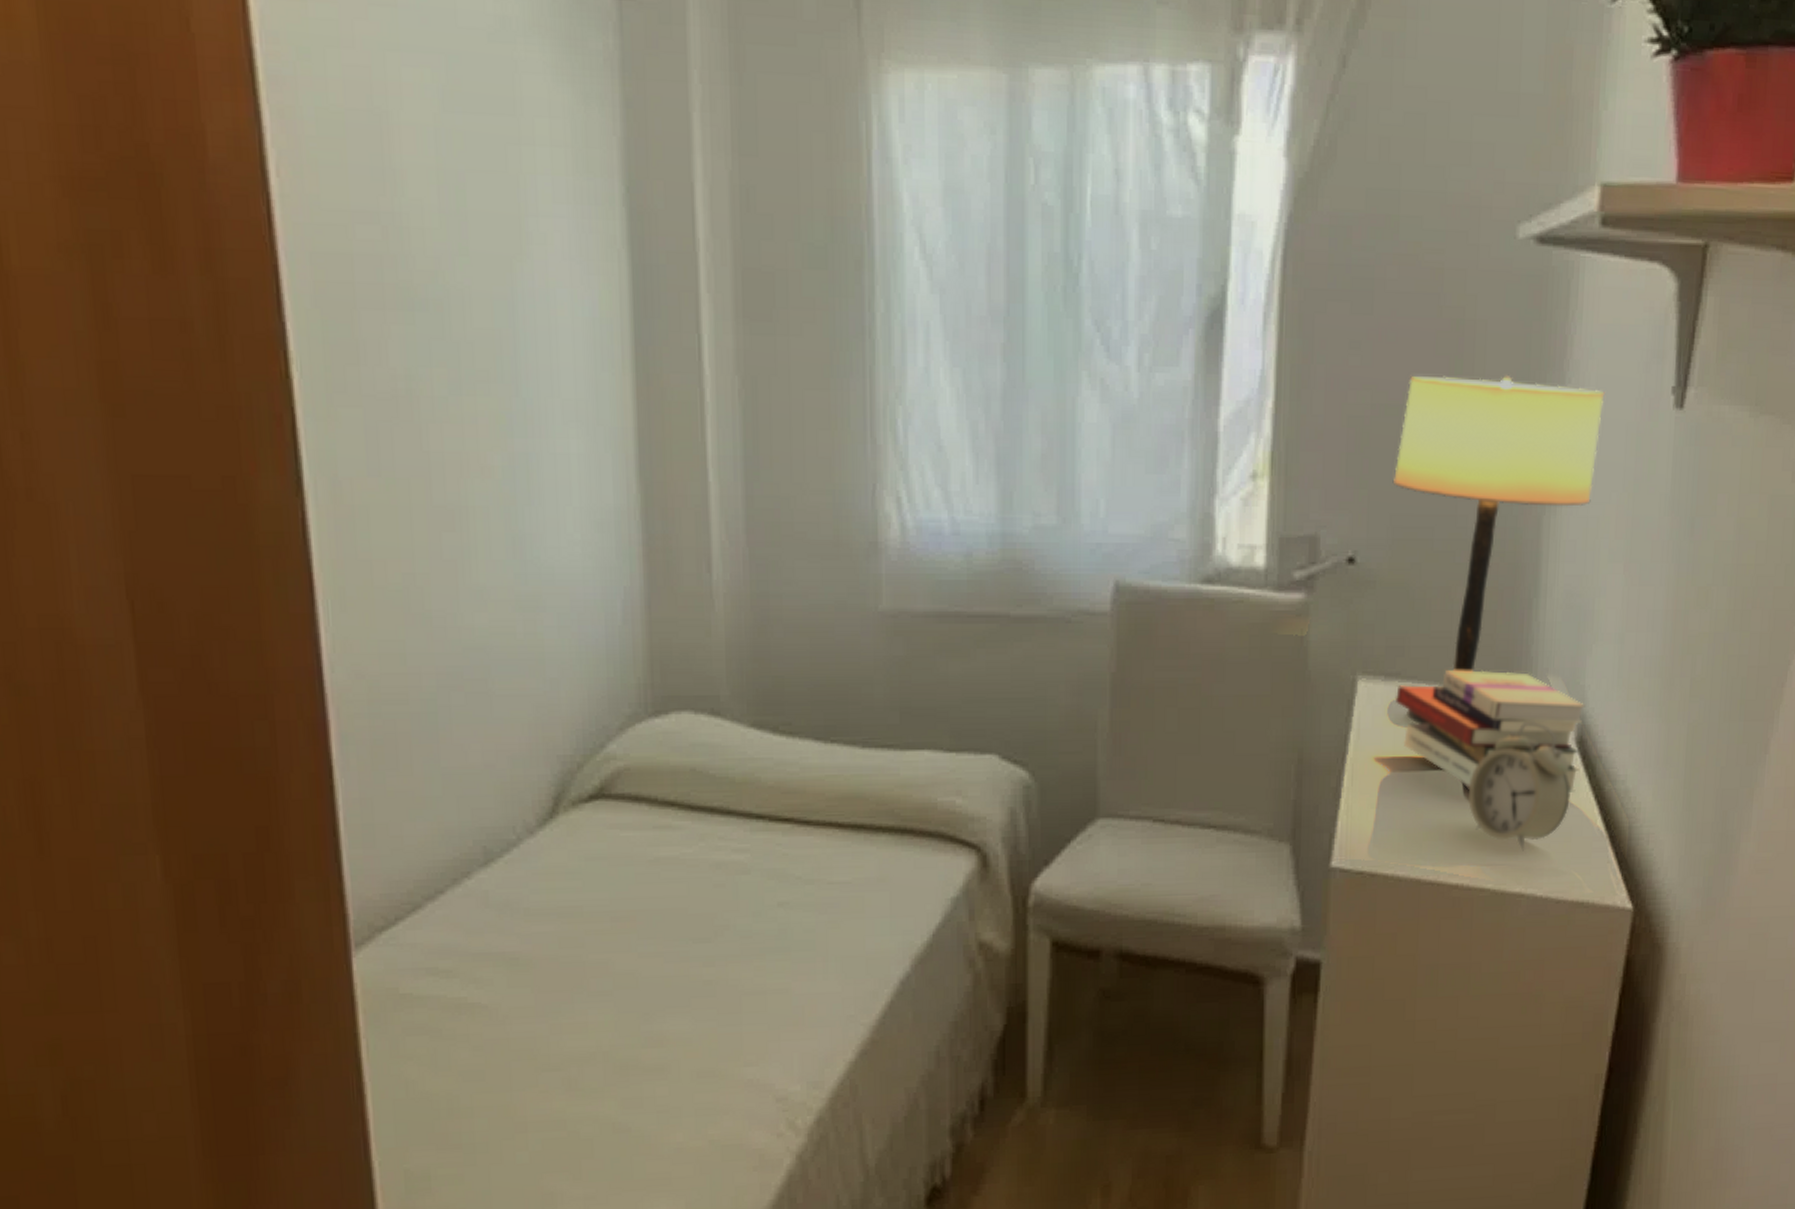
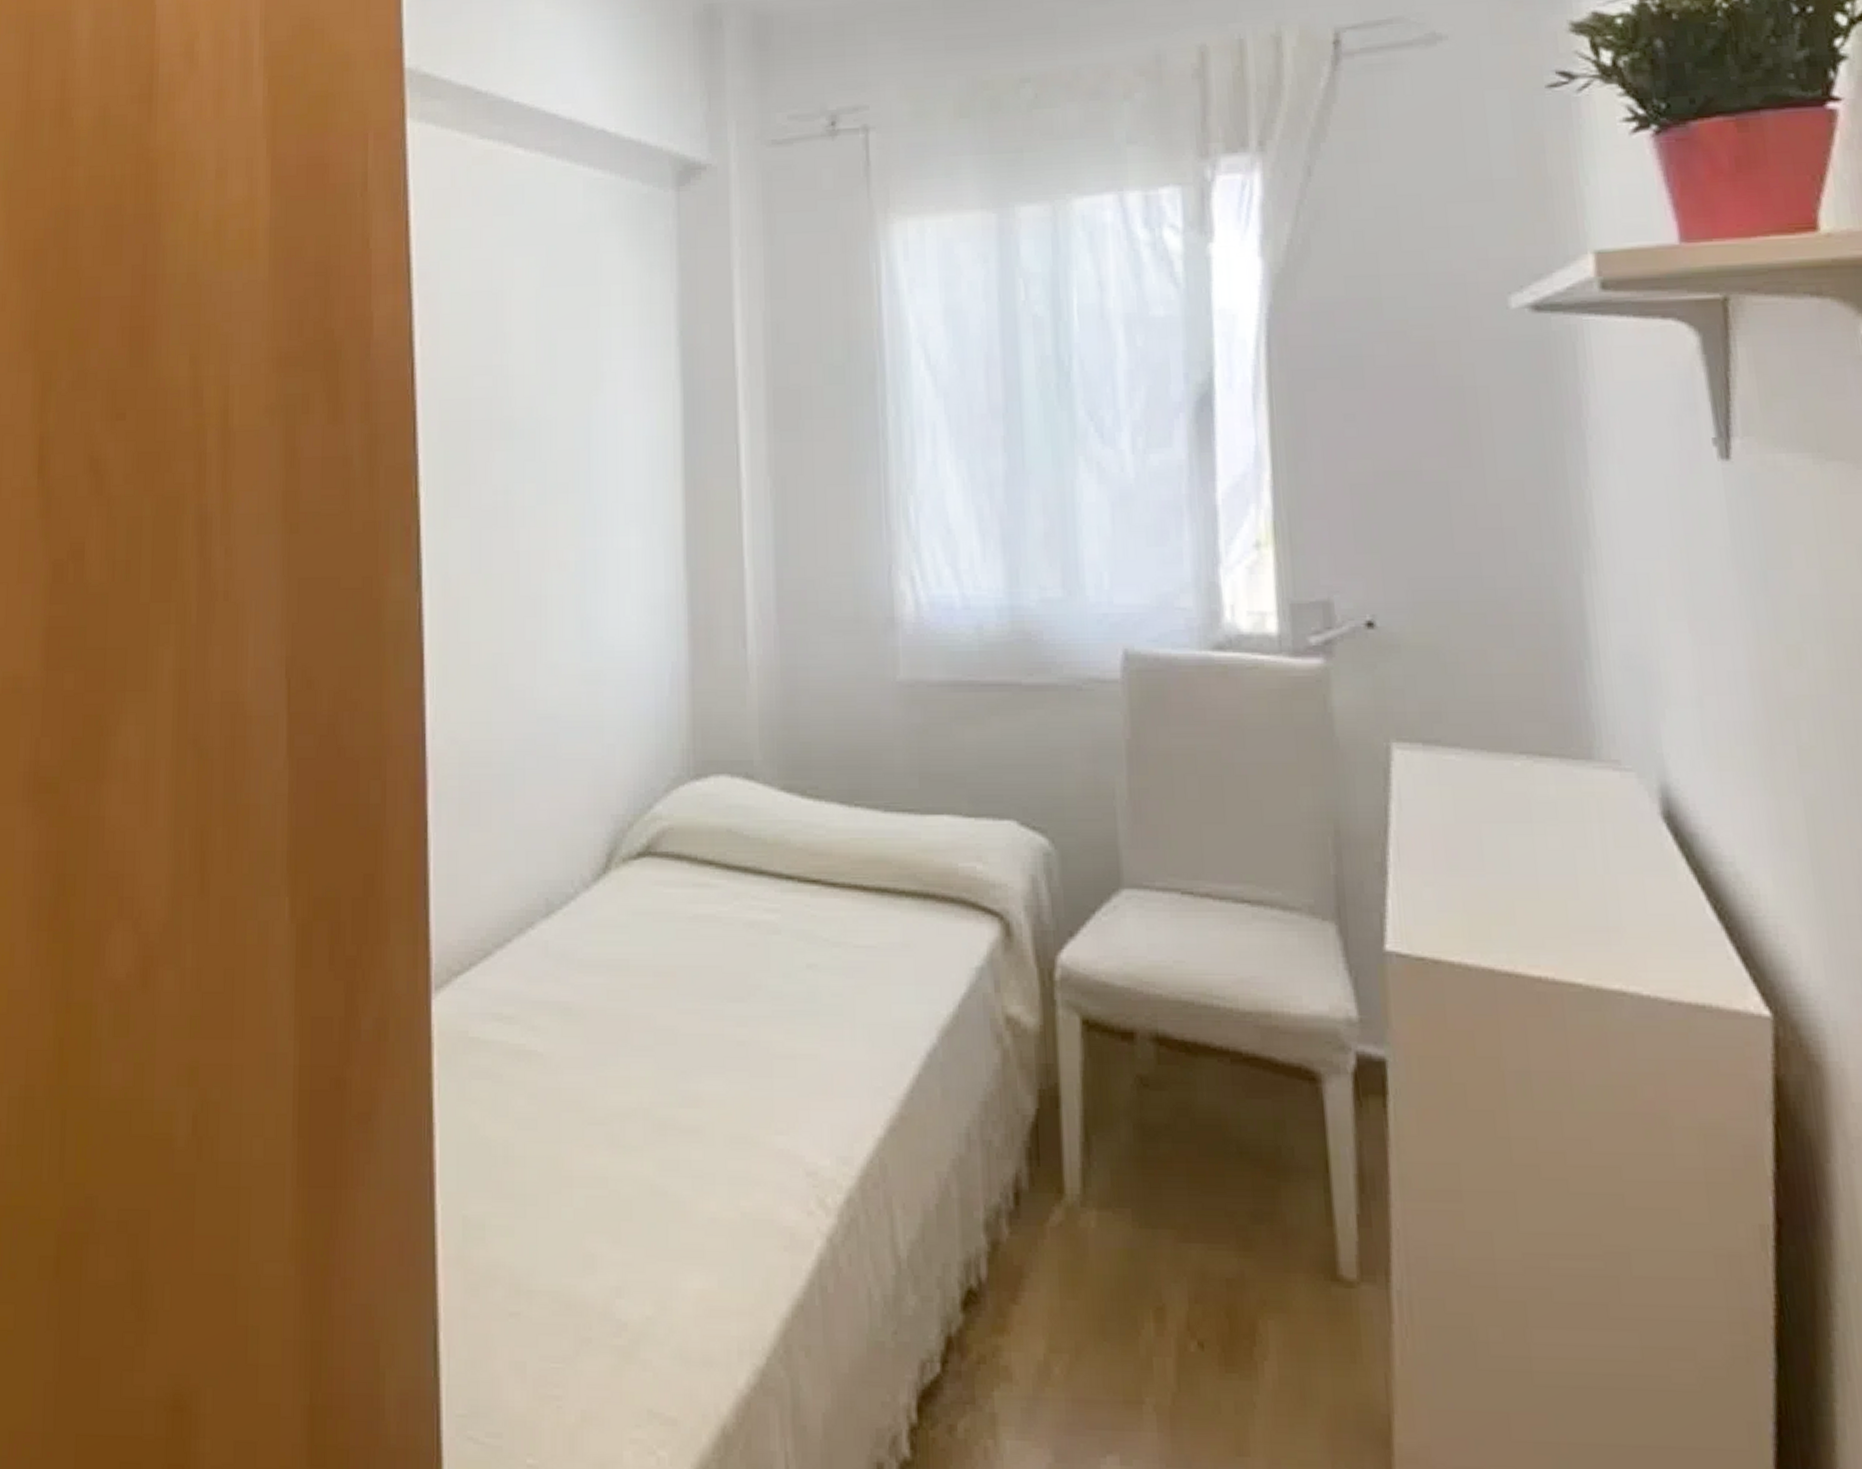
table lamp: present [1392,376,1605,724] -> none [1406,437,1636,795]
books: present [1395,670,1585,798] -> none [1437,737,1673,881]
alarm clock: present [1468,722,1570,851] -> none [1538,794,1667,941]

